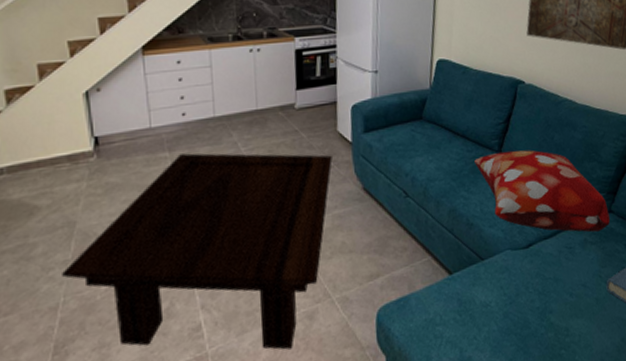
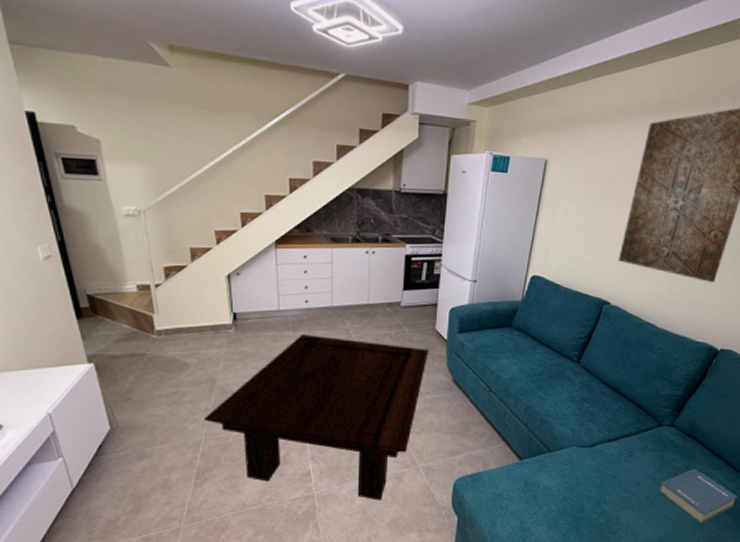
decorative pillow: present [474,150,610,232] -> none [554,362,672,441]

